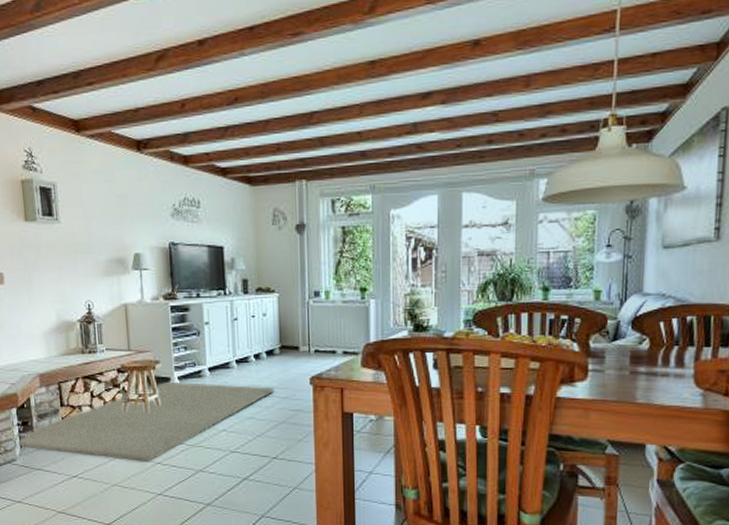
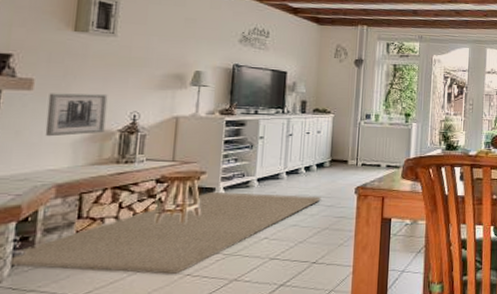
wall art: none [17,284,67,329] -> present [45,93,108,137]

